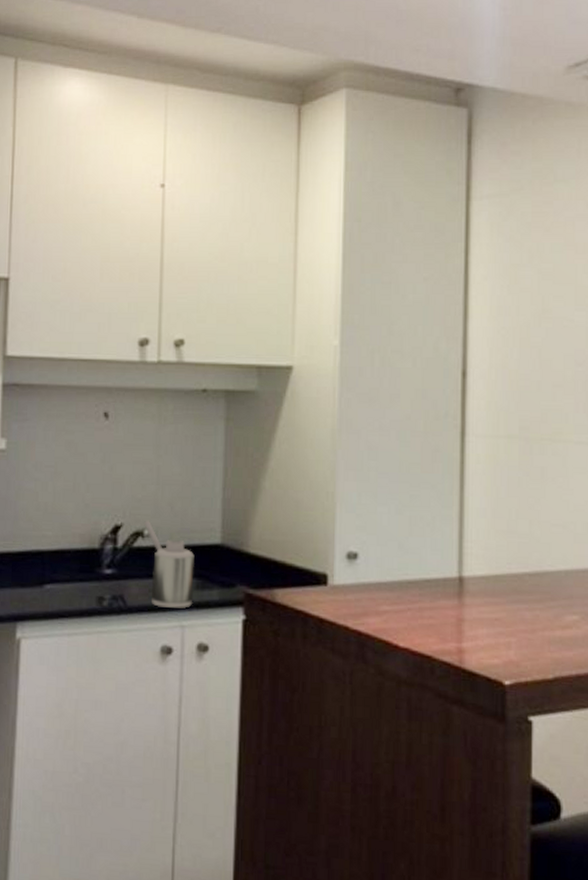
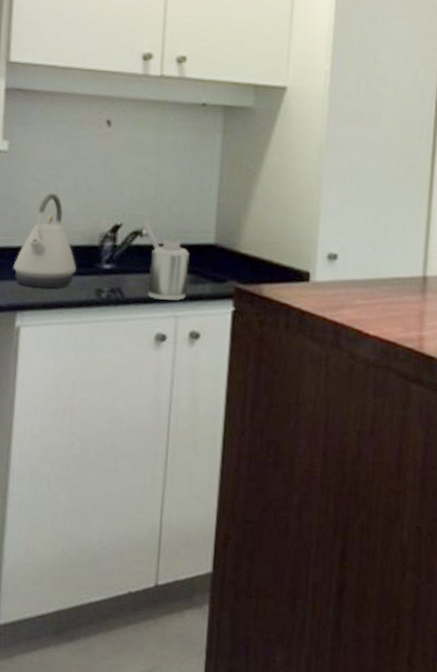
kettle: none [13,493,77,598] -> present [13,193,77,289]

